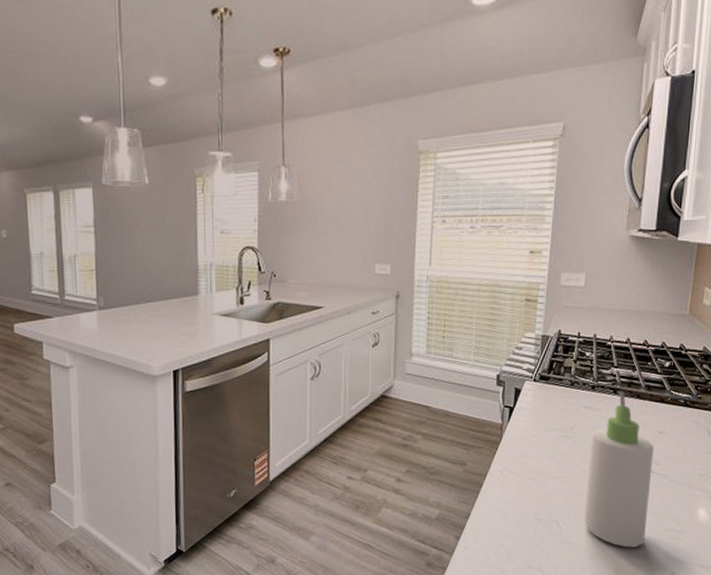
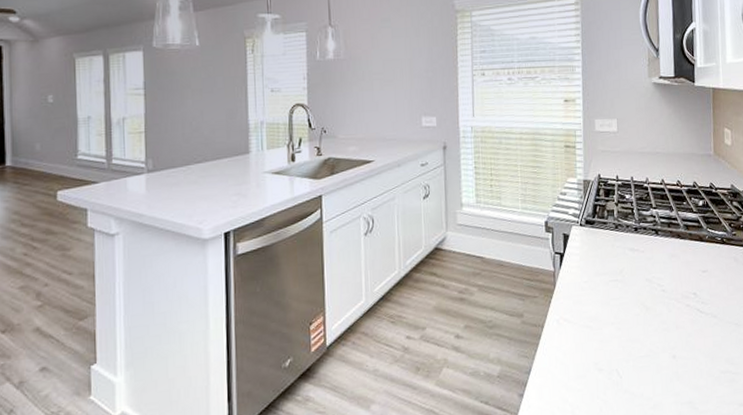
bottle: present [584,391,654,548] -> none [639,231,703,394]

